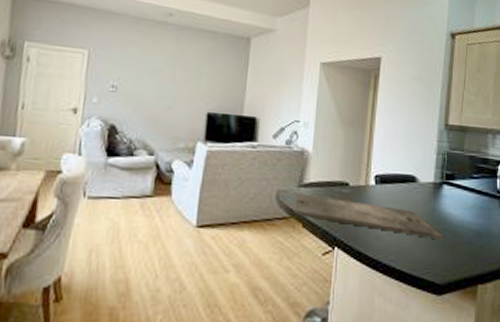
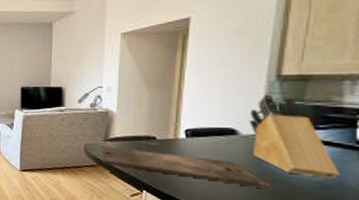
knife block: none [425,142,487,227] -> present [249,94,339,179]

